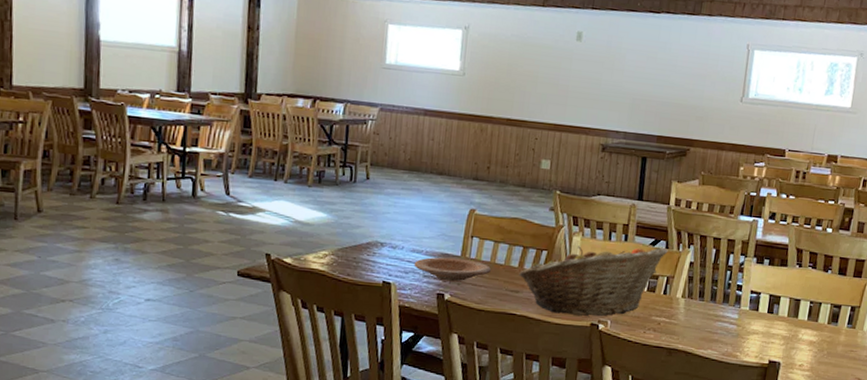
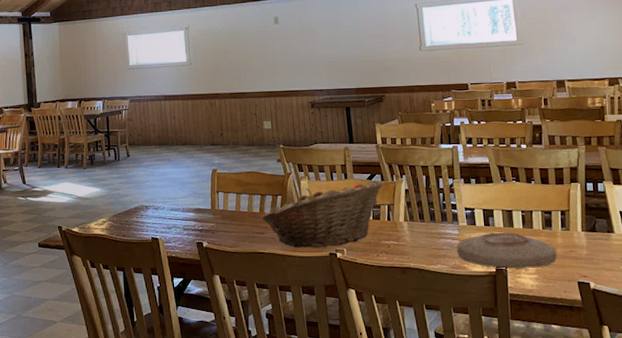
plate: present [414,257,492,282] -> none [174,211,238,231]
plate: none [732,321,837,364] -> present [457,232,557,269]

